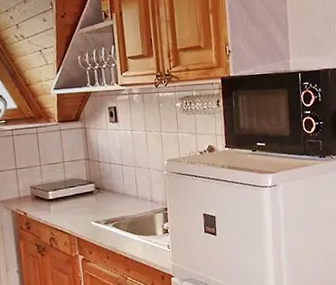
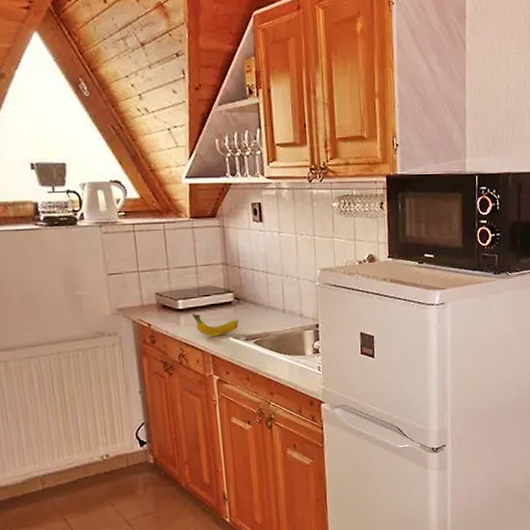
fruit: none [61,203,100,222] -> present [192,314,239,337]

